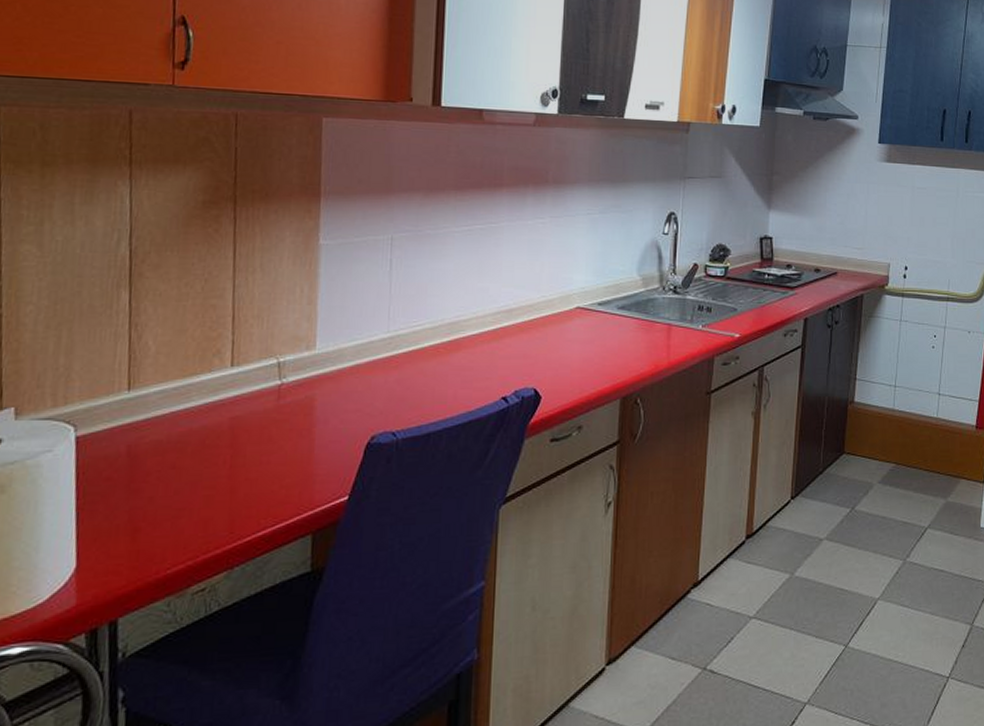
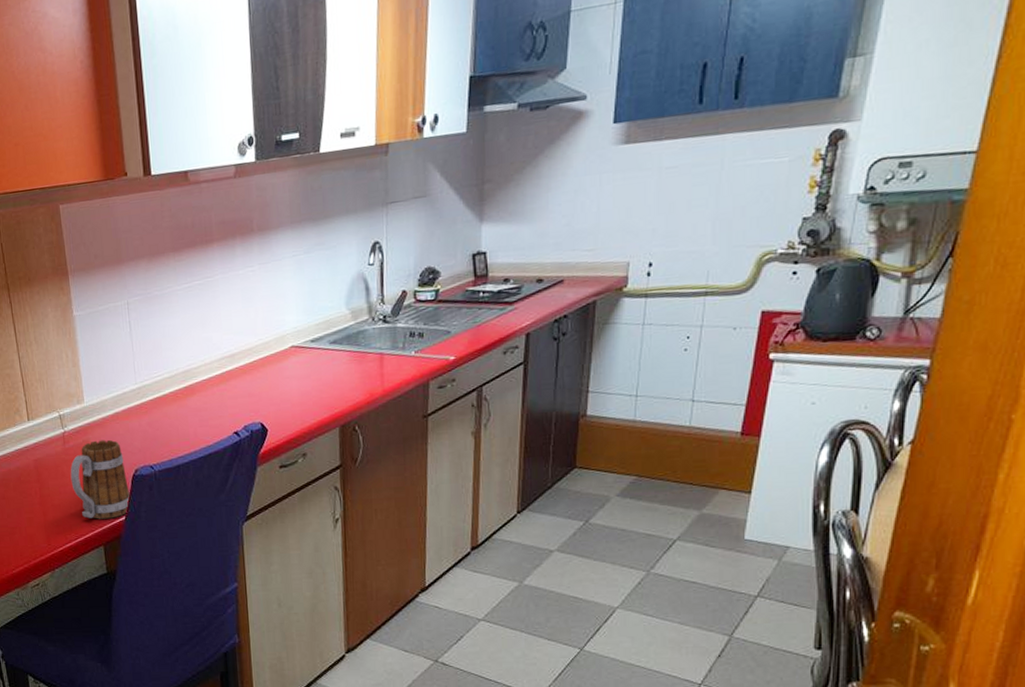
mug: none [279,397,360,499] -> present [70,439,130,519]

